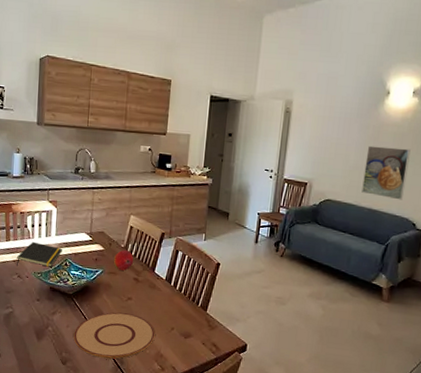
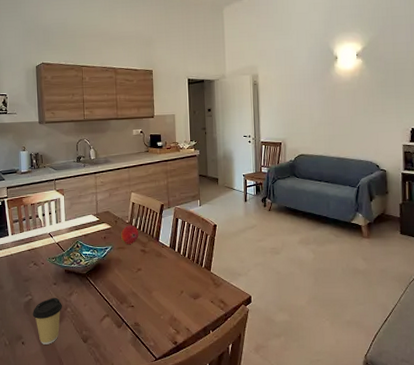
coffee cup: none [11,313,44,361] -> present [32,297,63,344]
notepad: present [16,241,62,267] -> none [31,229,73,255]
plate: present [73,312,155,360] -> none [91,284,167,331]
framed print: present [361,145,411,200] -> none [327,102,365,147]

